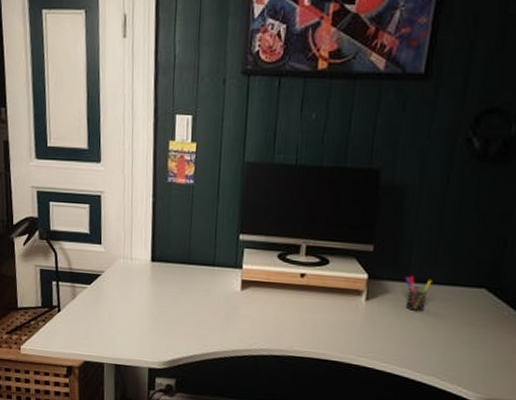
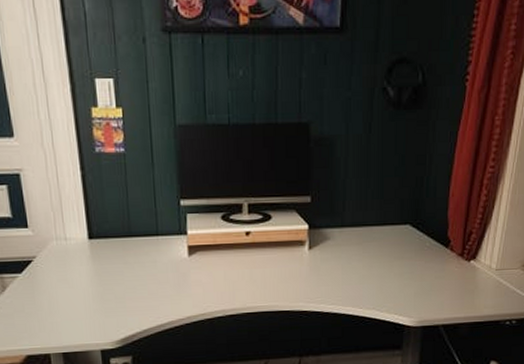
pen holder: present [404,276,432,312] -> none [341,221,365,254]

